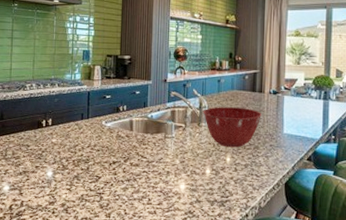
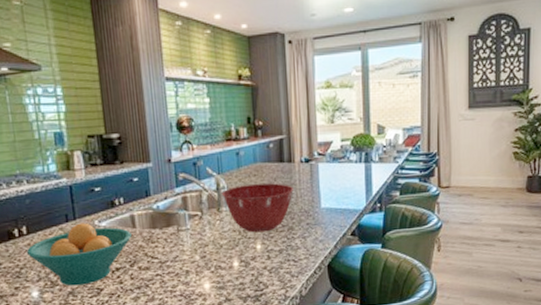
fruit bowl: none [49,122,129,172] -> present [27,223,132,286]

